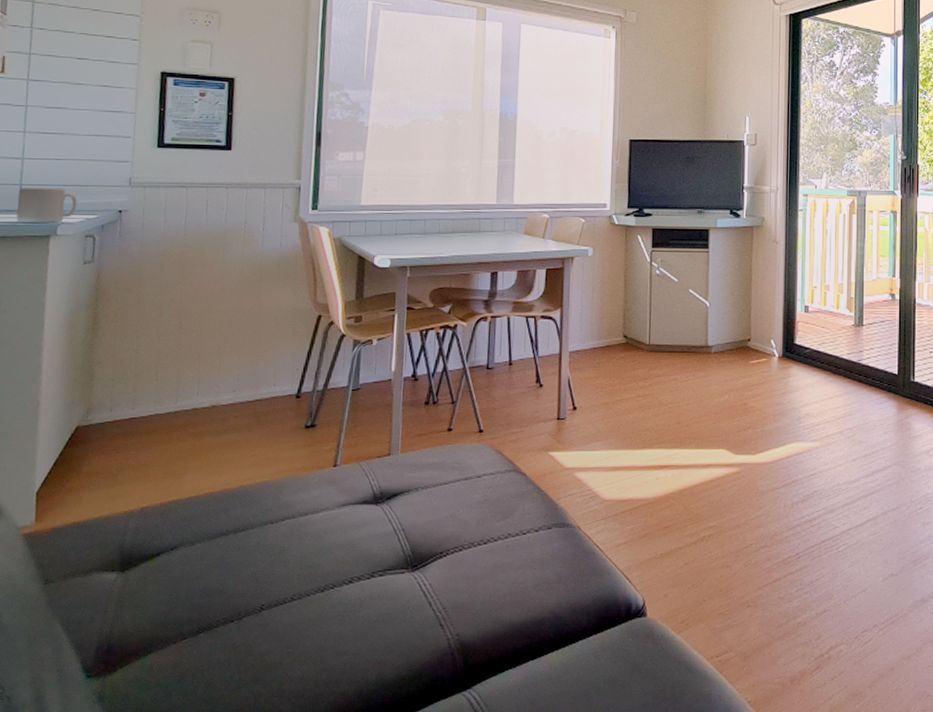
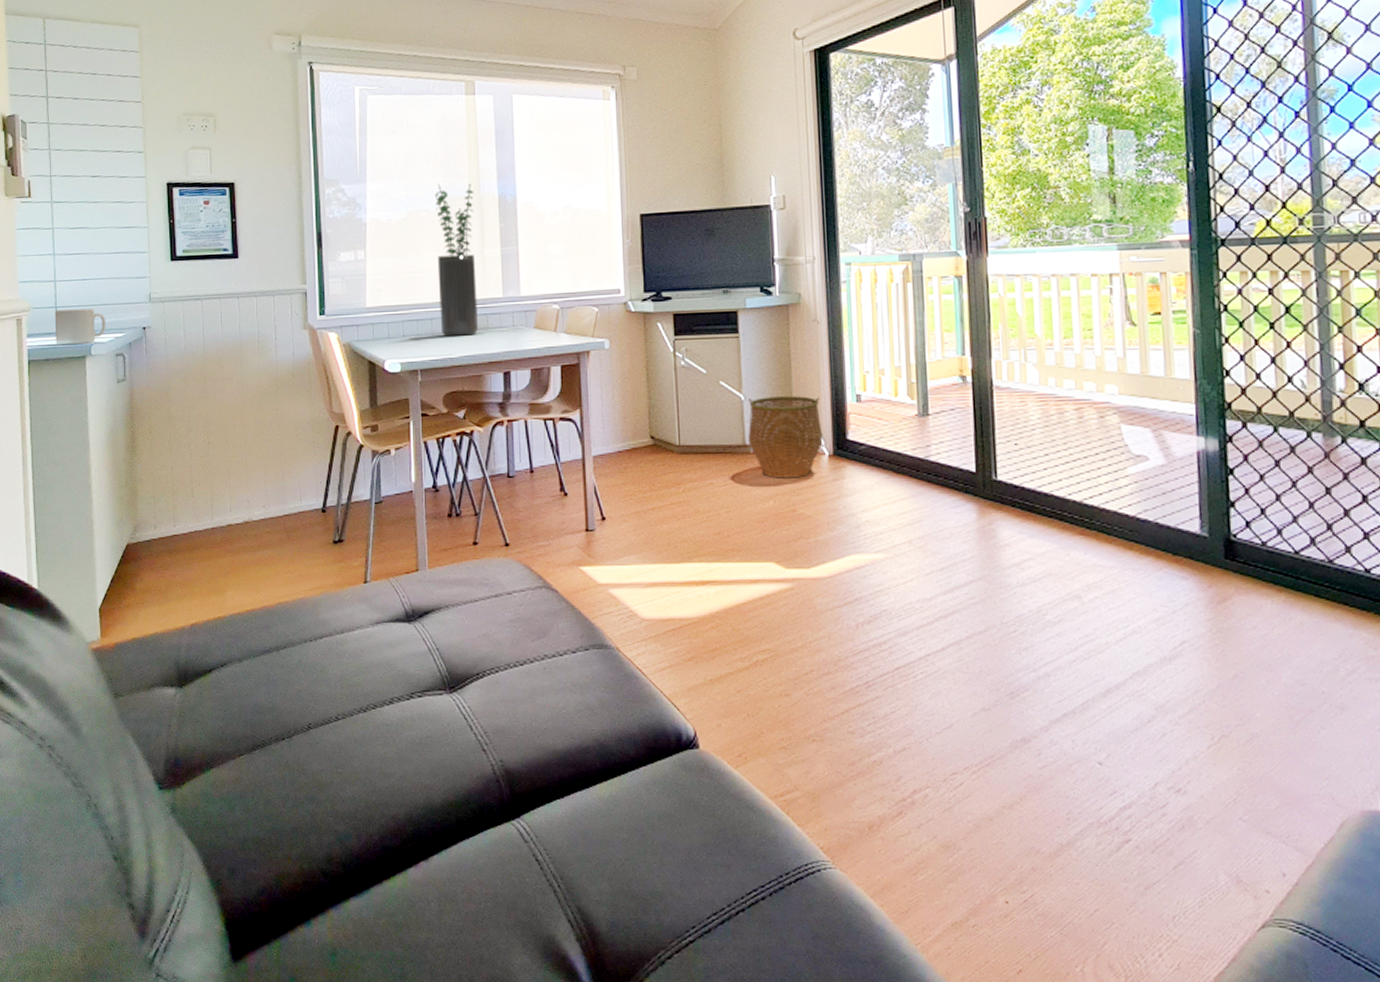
vase: none [433,96,477,237] -> present [434,183,478,337]
basket: none [710,305,775,376] -> present [748,396,823,478]

